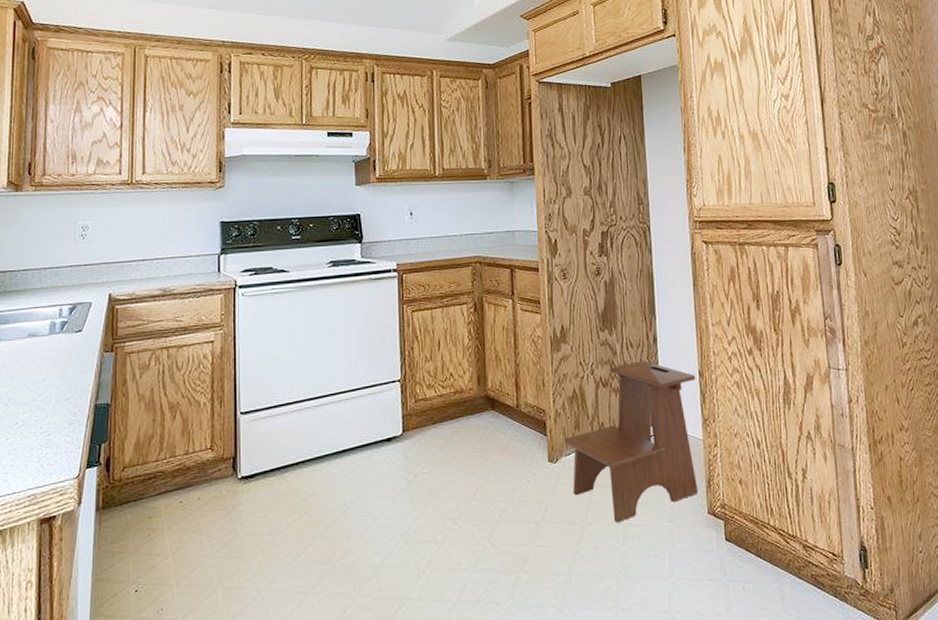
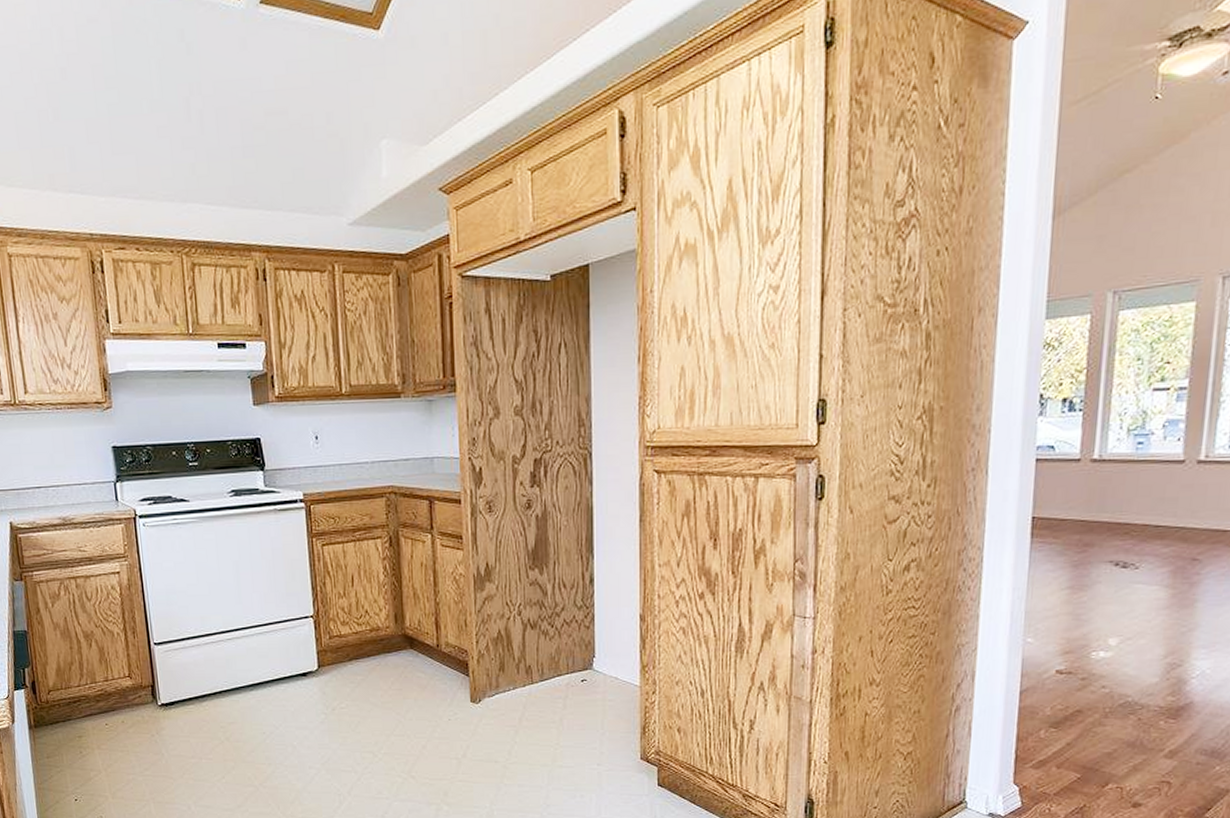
step stool: present [563,361,699,522] -> none [487,603,636,763]

